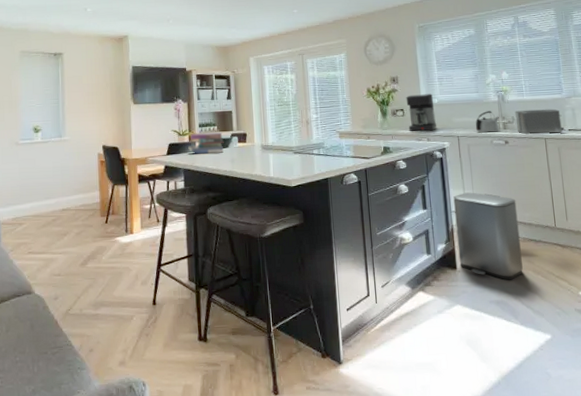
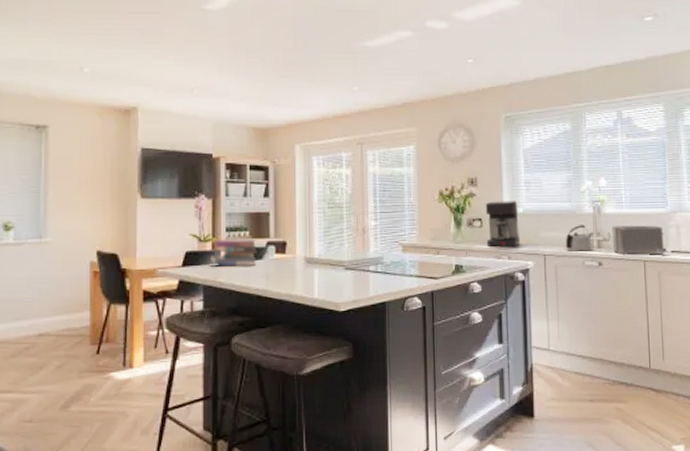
pedal bin: present [453,192,523,280] -> none [535,324,610,432]

